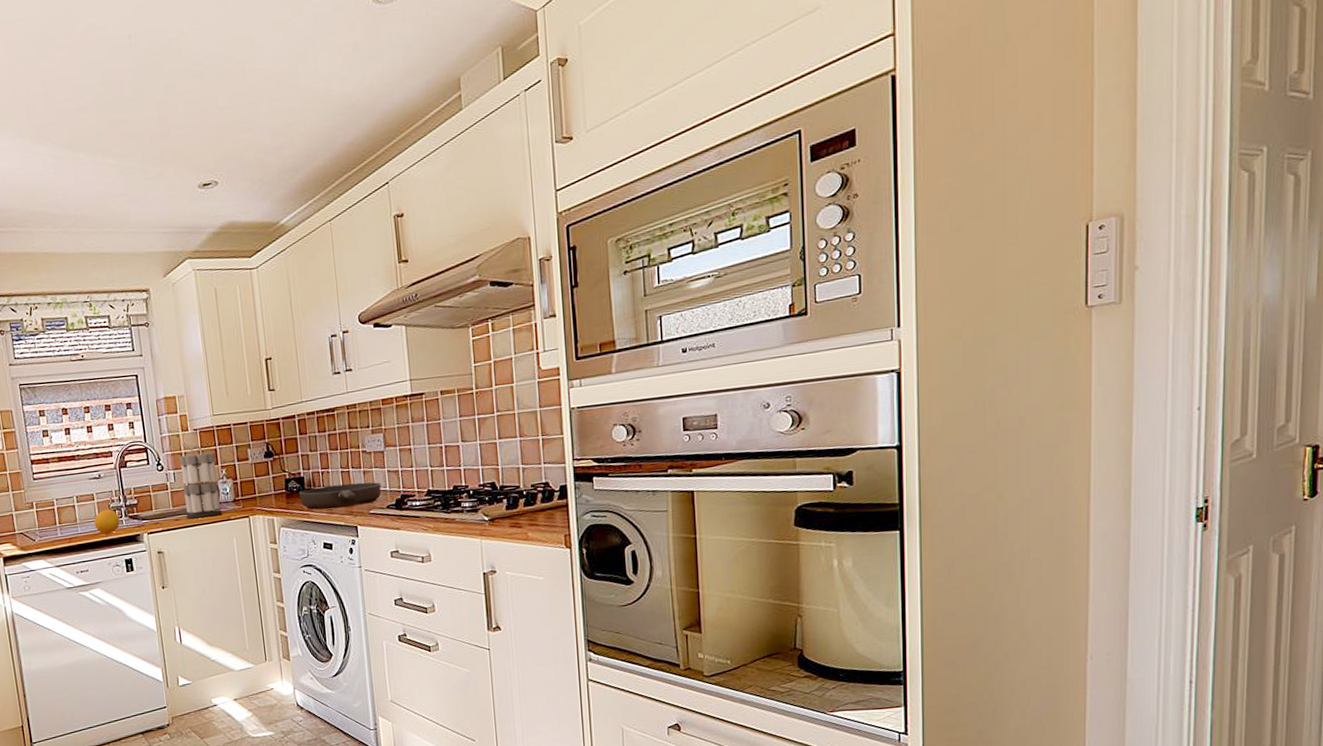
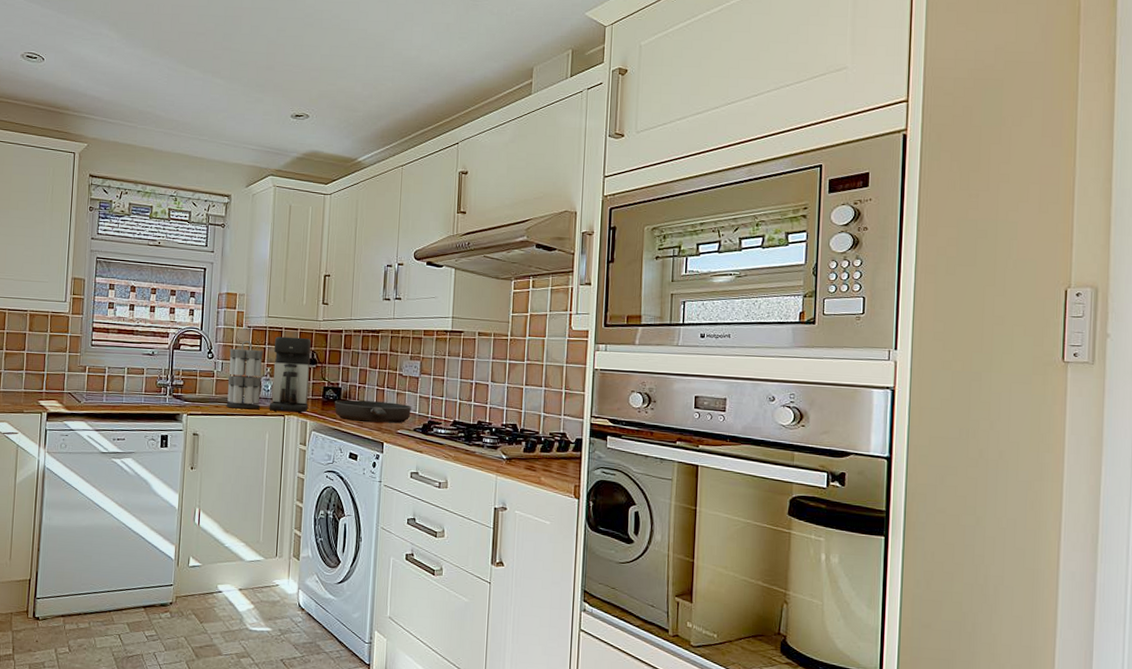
fruit: present [94,509,120,535] -> none [139,385,164,409]
coffee maker: none [225,430,273,514] -> present [269,336,312,413]

